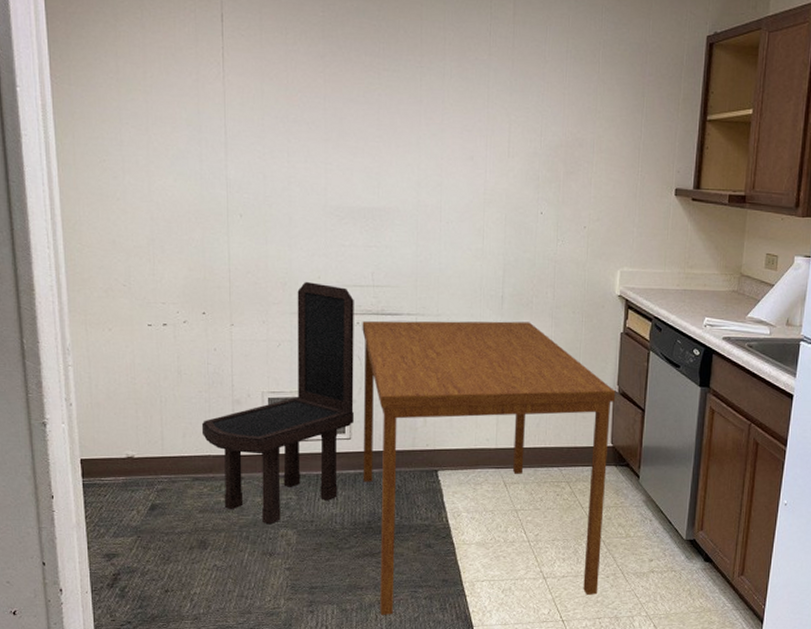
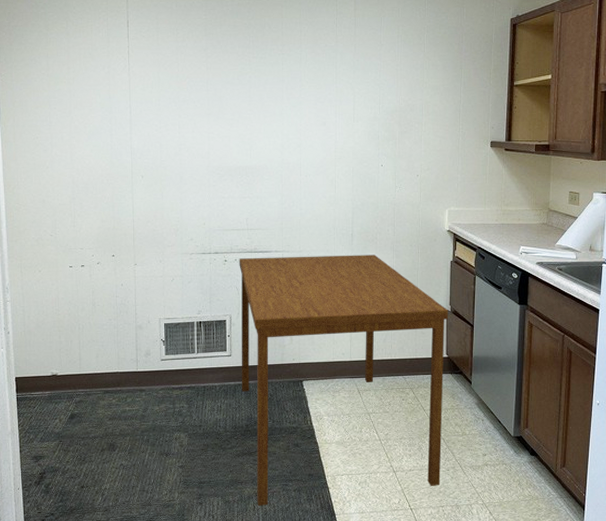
dining chair: present [201,282,354,525] -> none [111,228,233,429]

